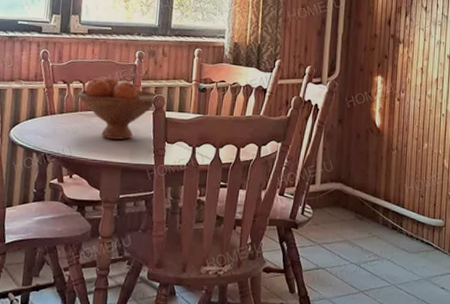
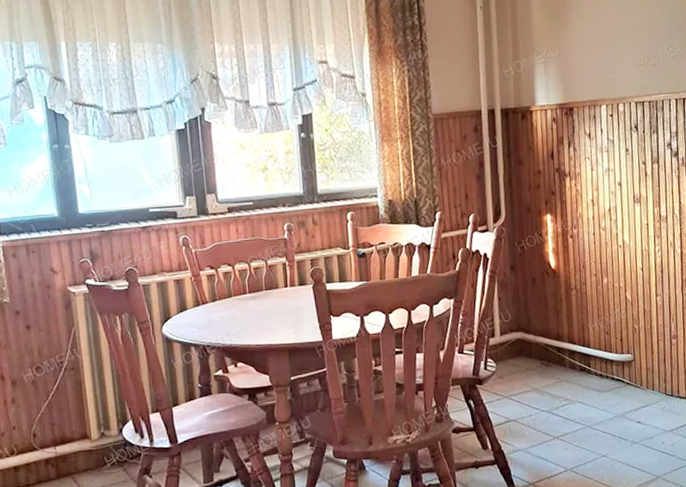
fruit bowl: present [78,77,160,140] -> none [229,255,317,321]

